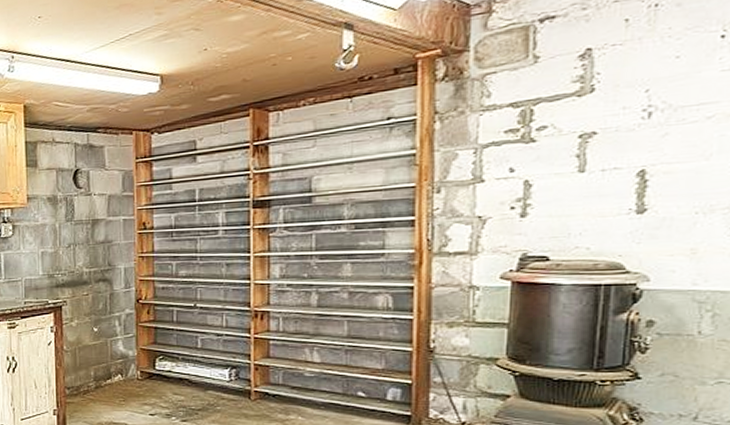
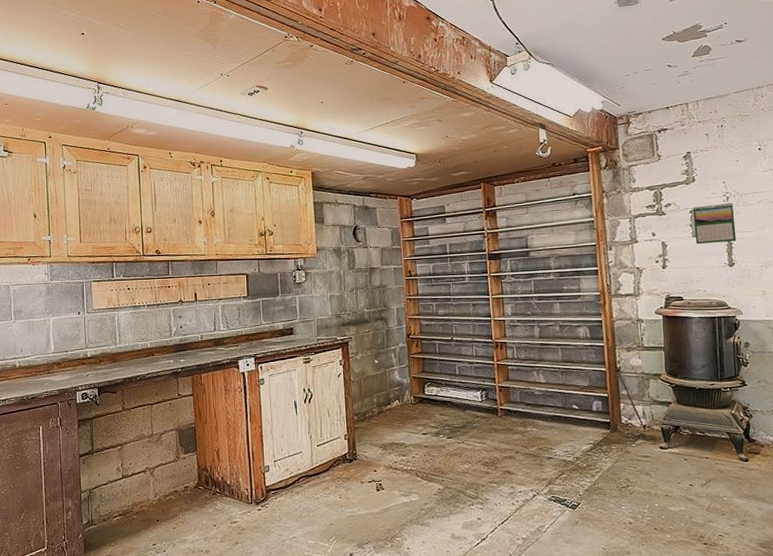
calendar: none [582,120,659,183] -> present [693,203,737,245]

